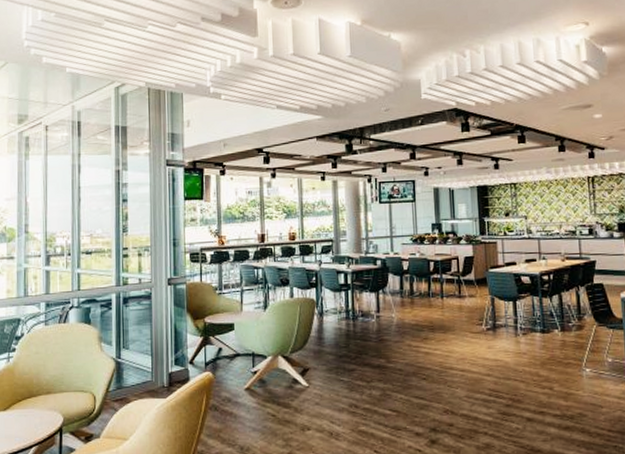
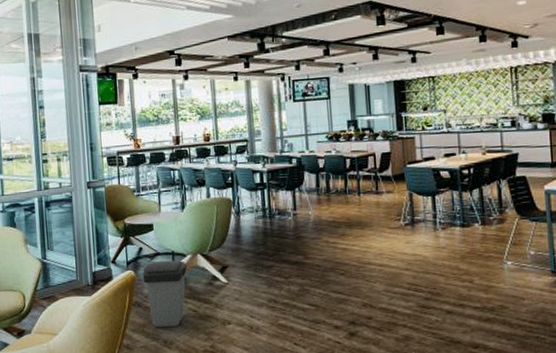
trash can: none [221,361,268,432] -> present [142,259,188,327]

